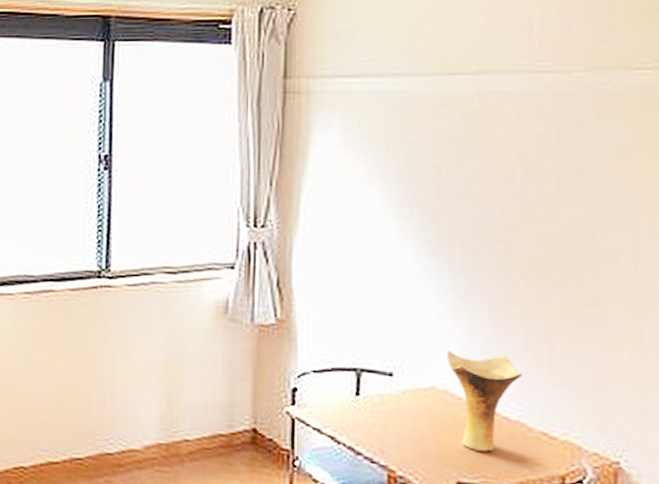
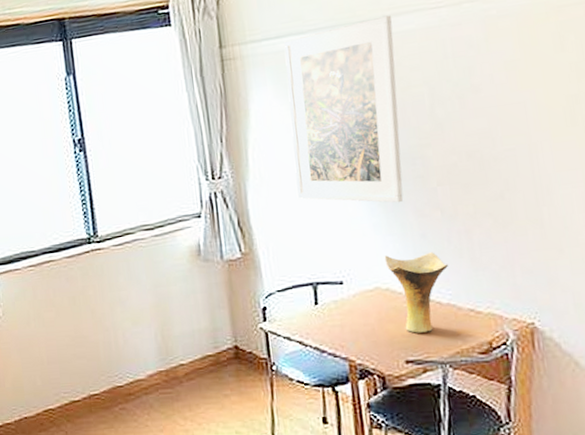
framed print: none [351,71,489,291] -> present [284,15,404,203]

